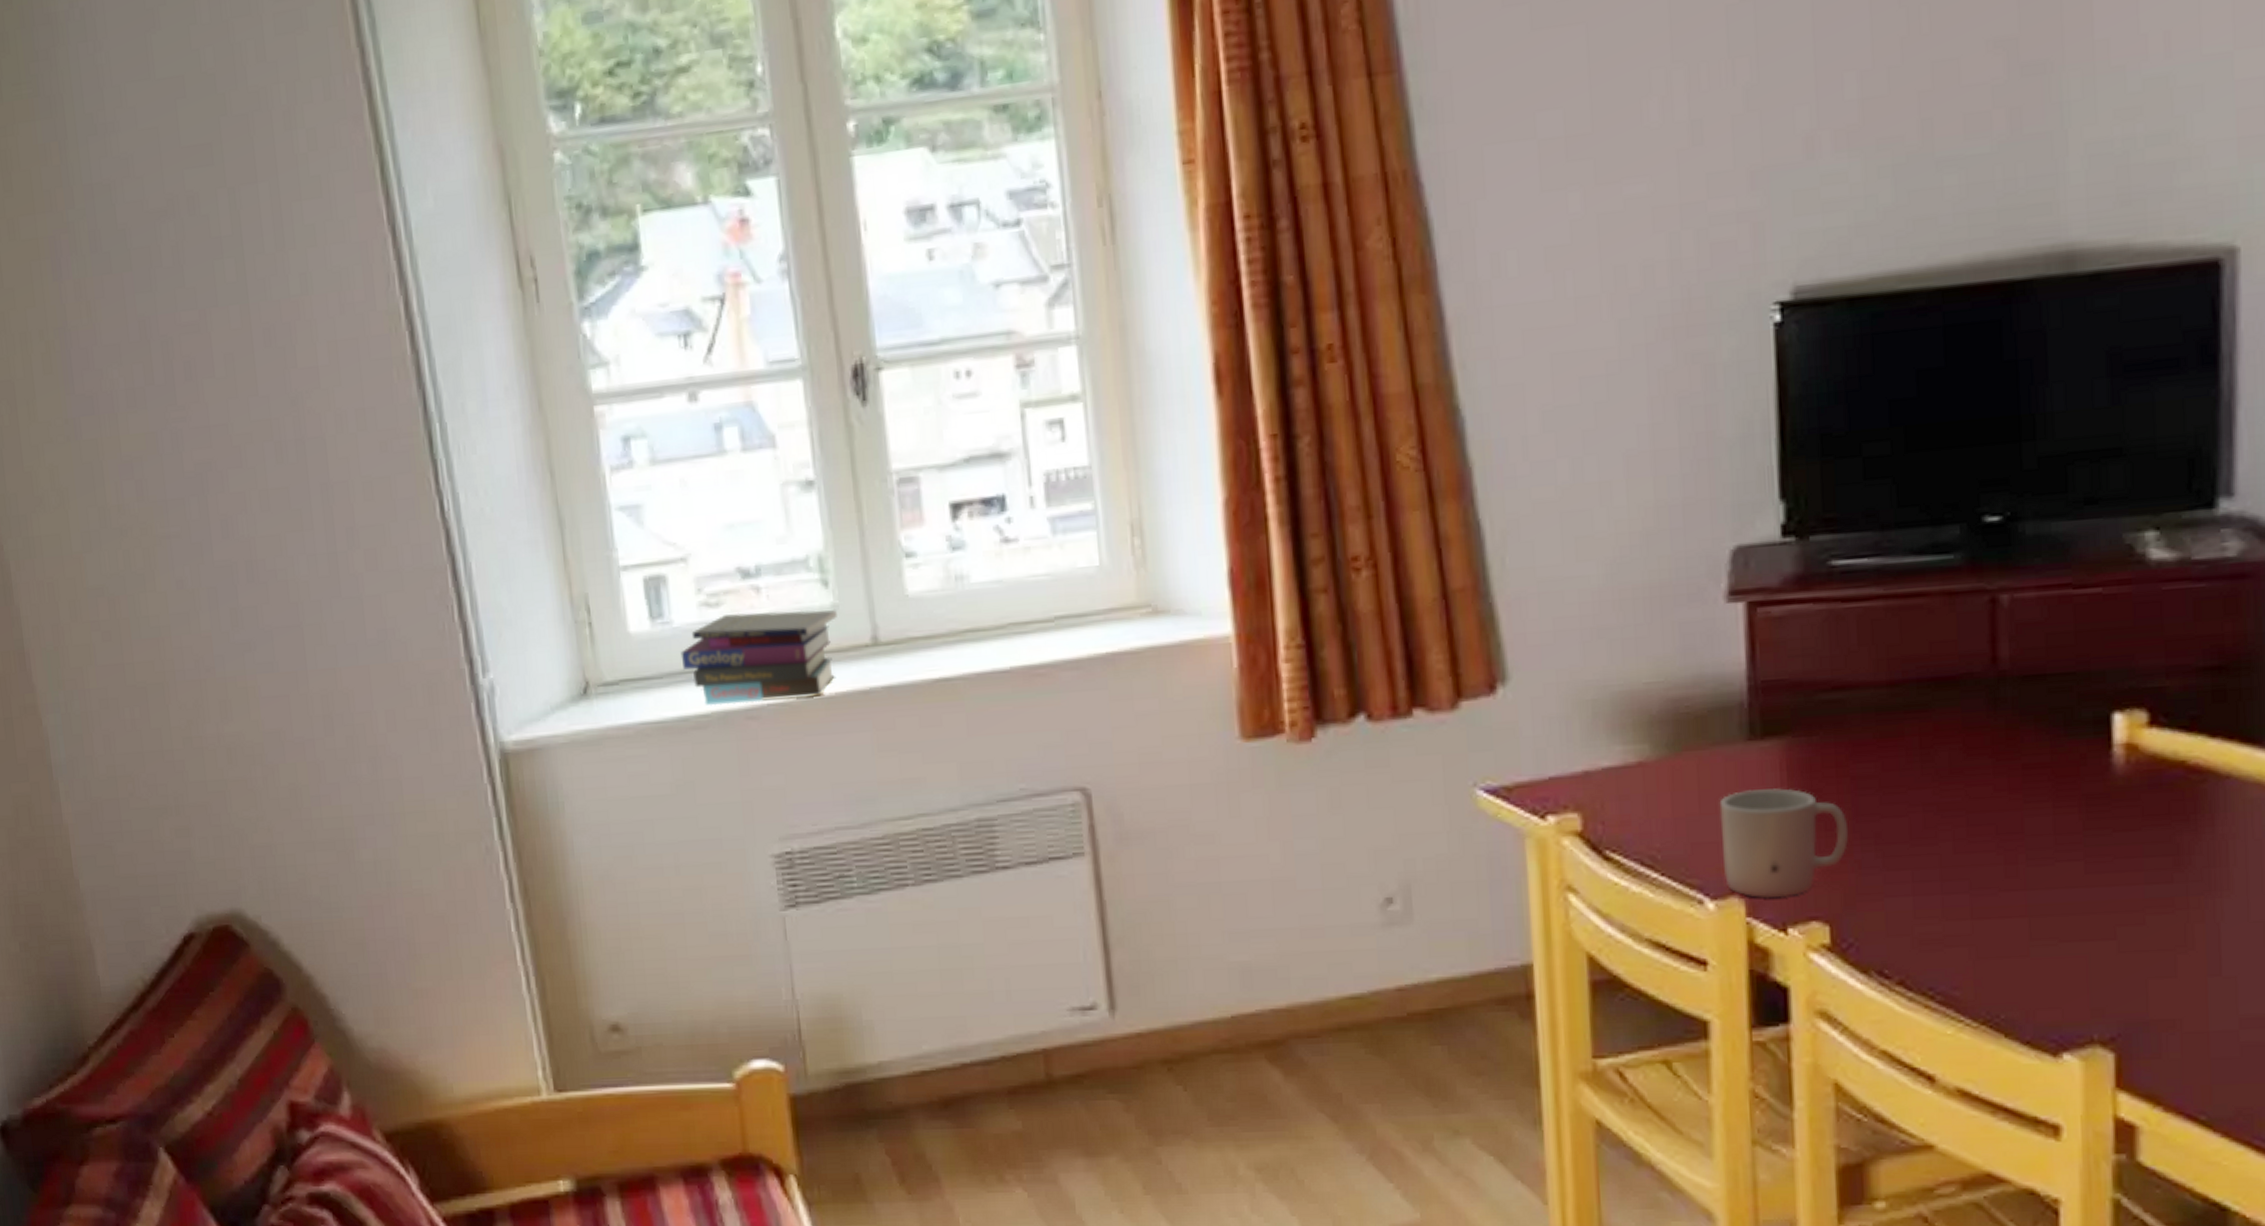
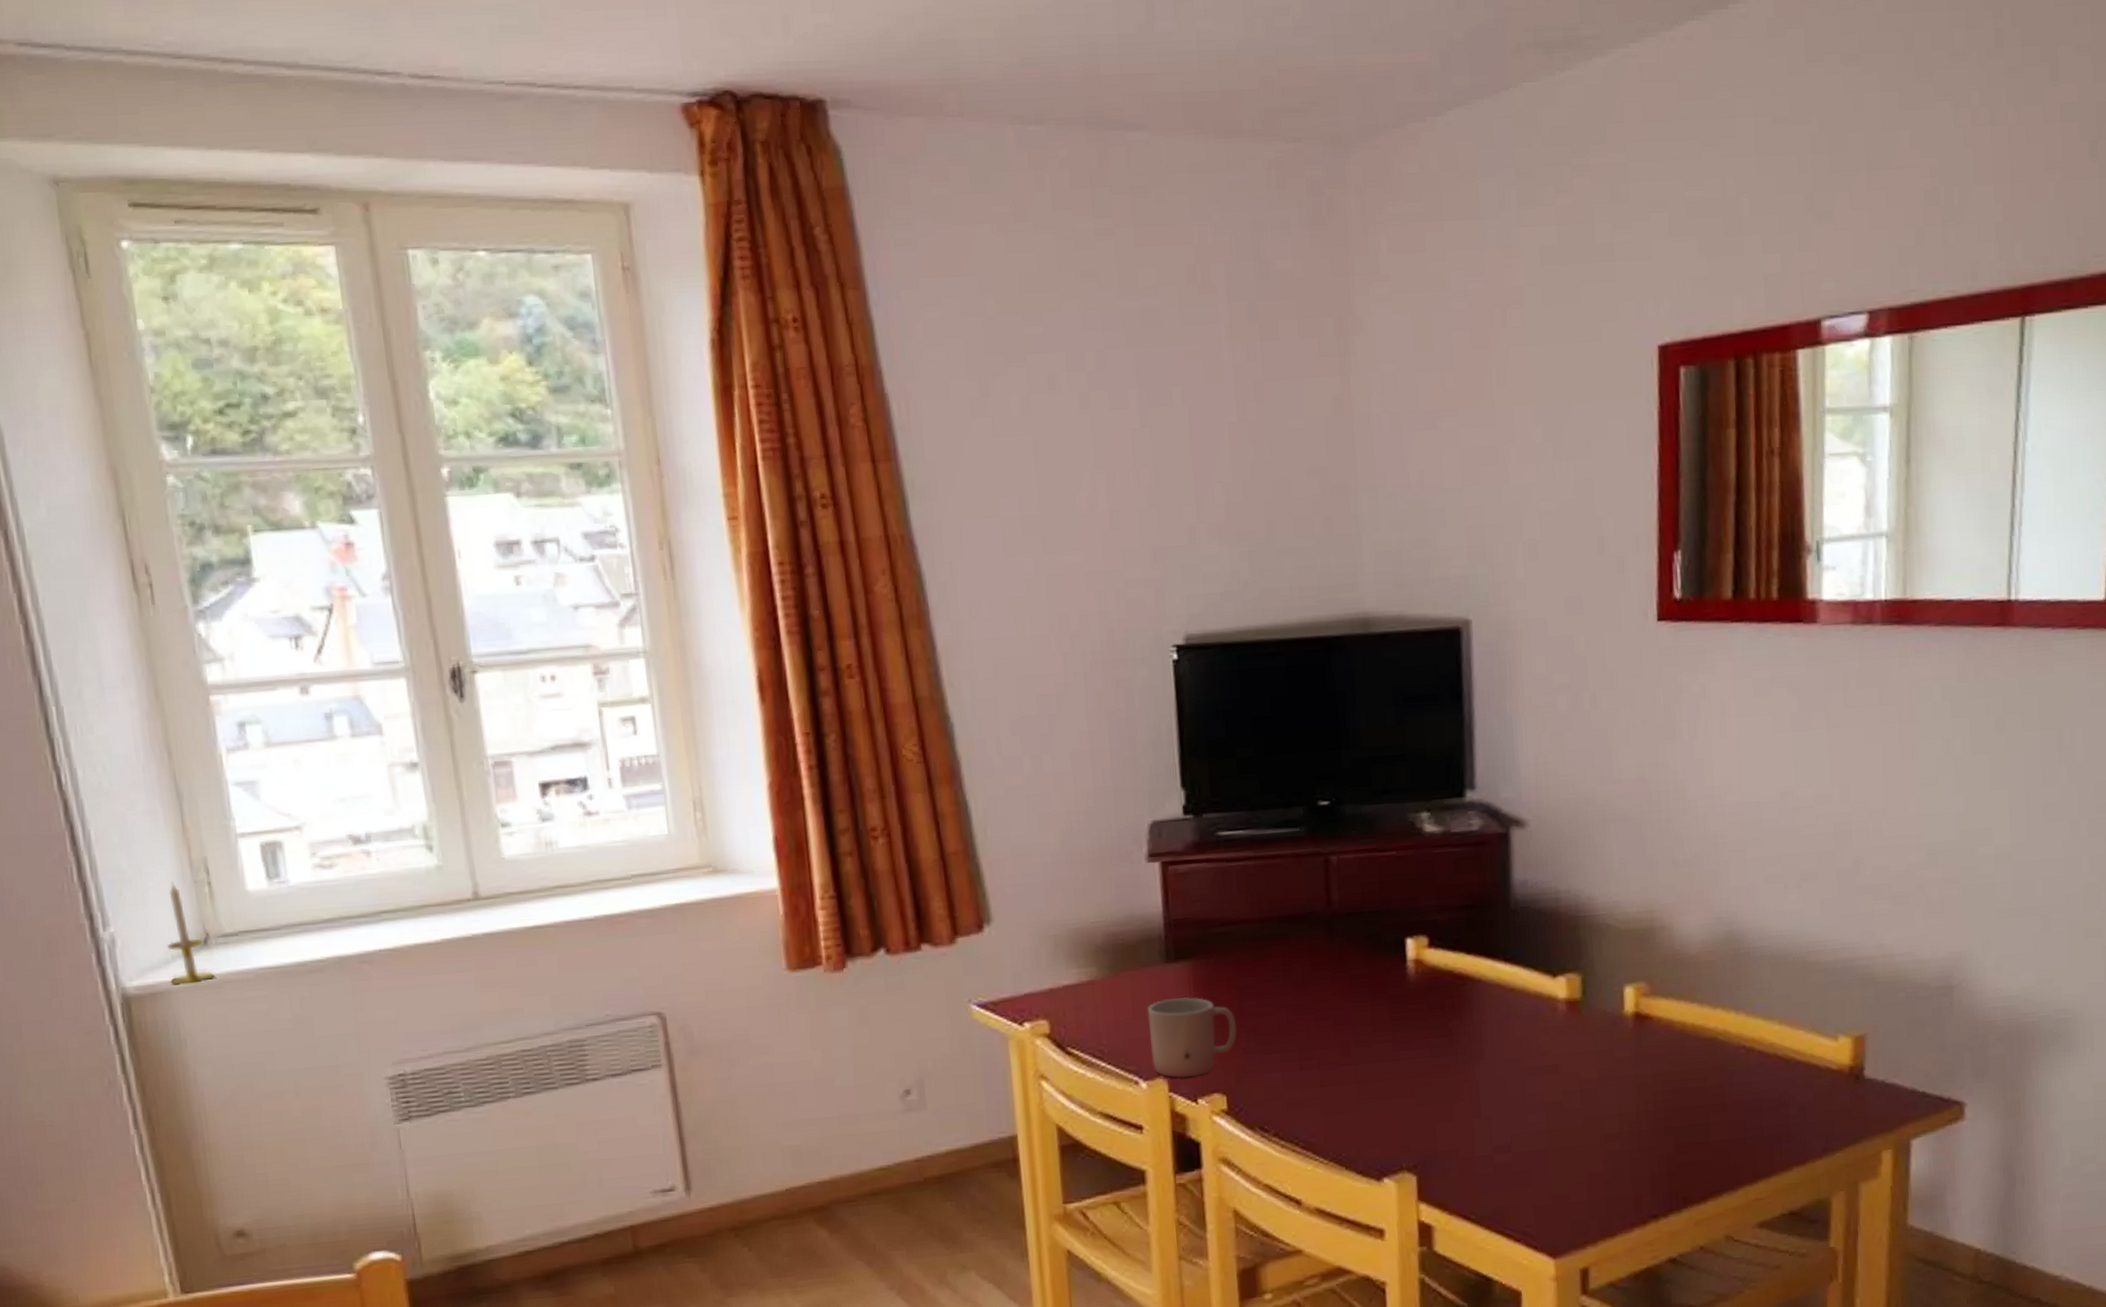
candle: none [546,621,593,742] -> present [167,881,214,986]
books: present [680,610,837,706] -> none [297,870,441,953]

